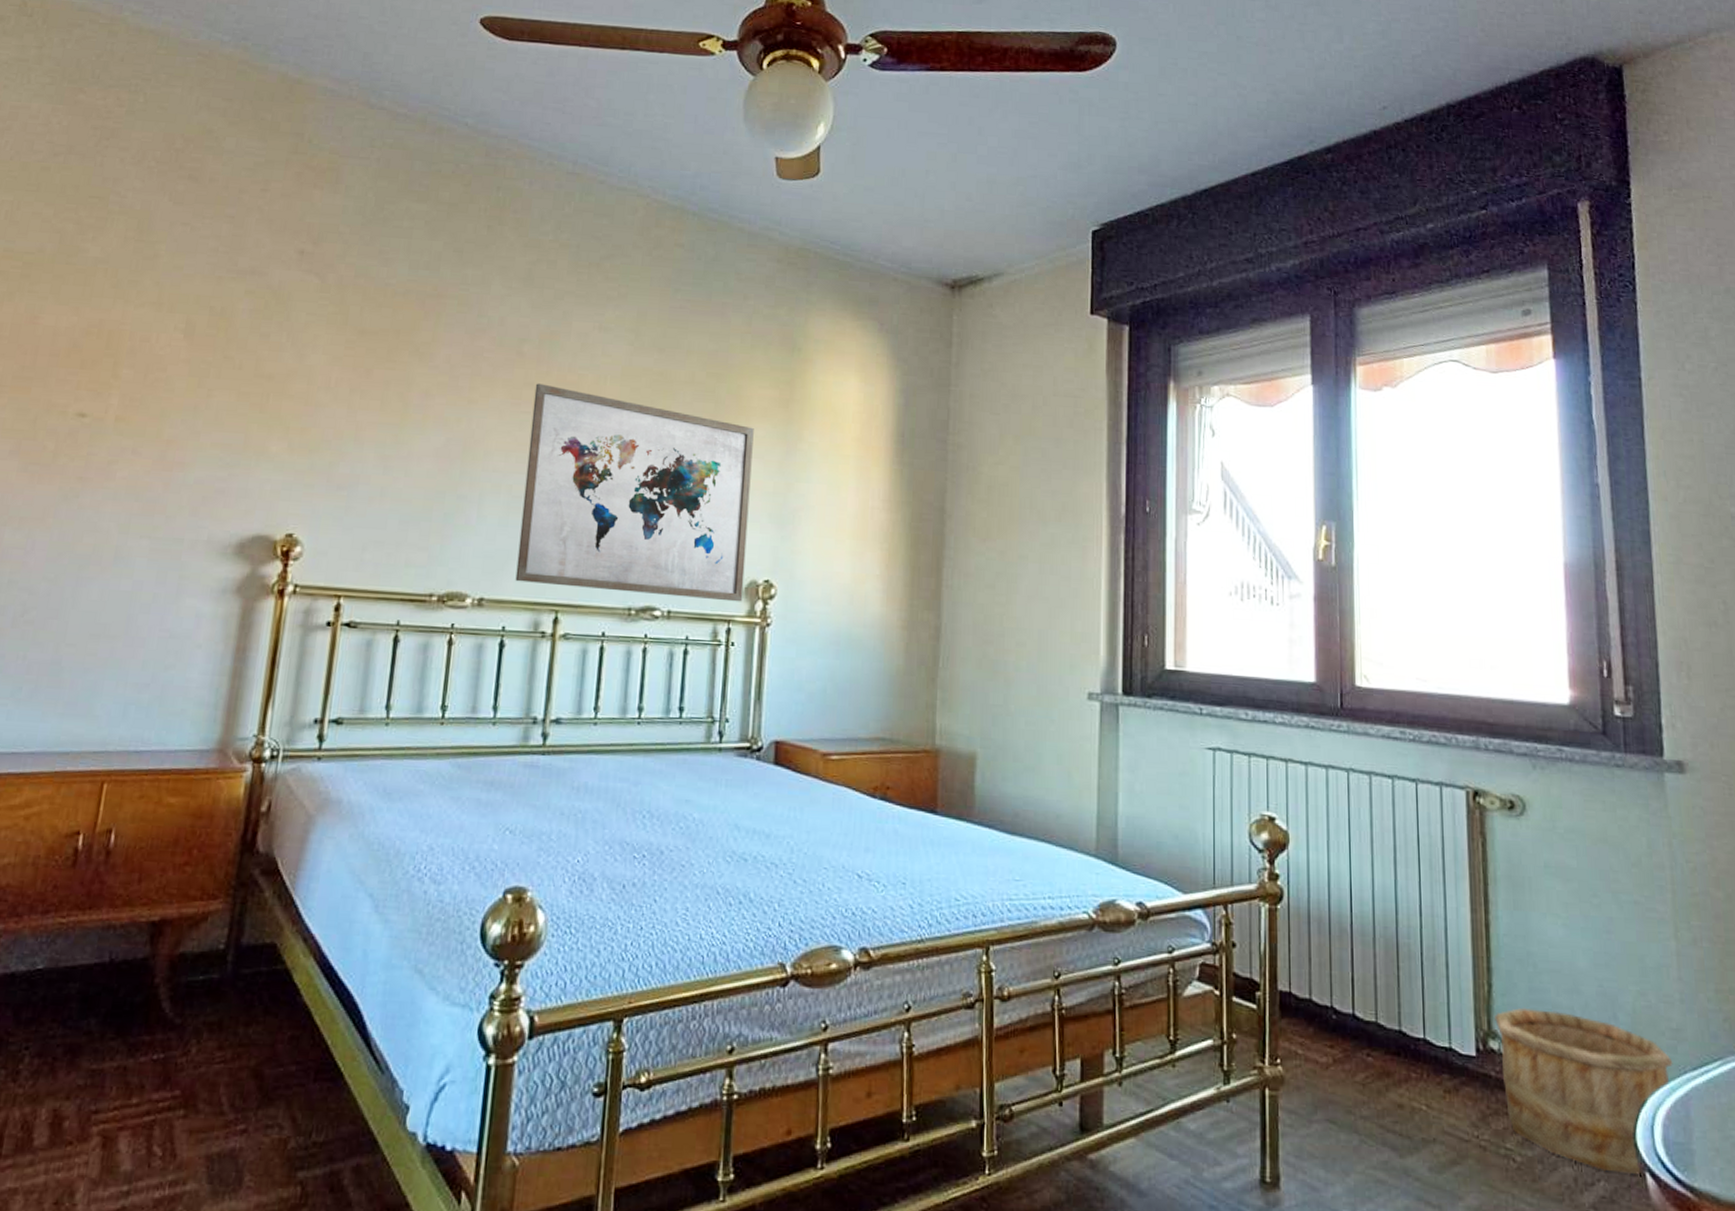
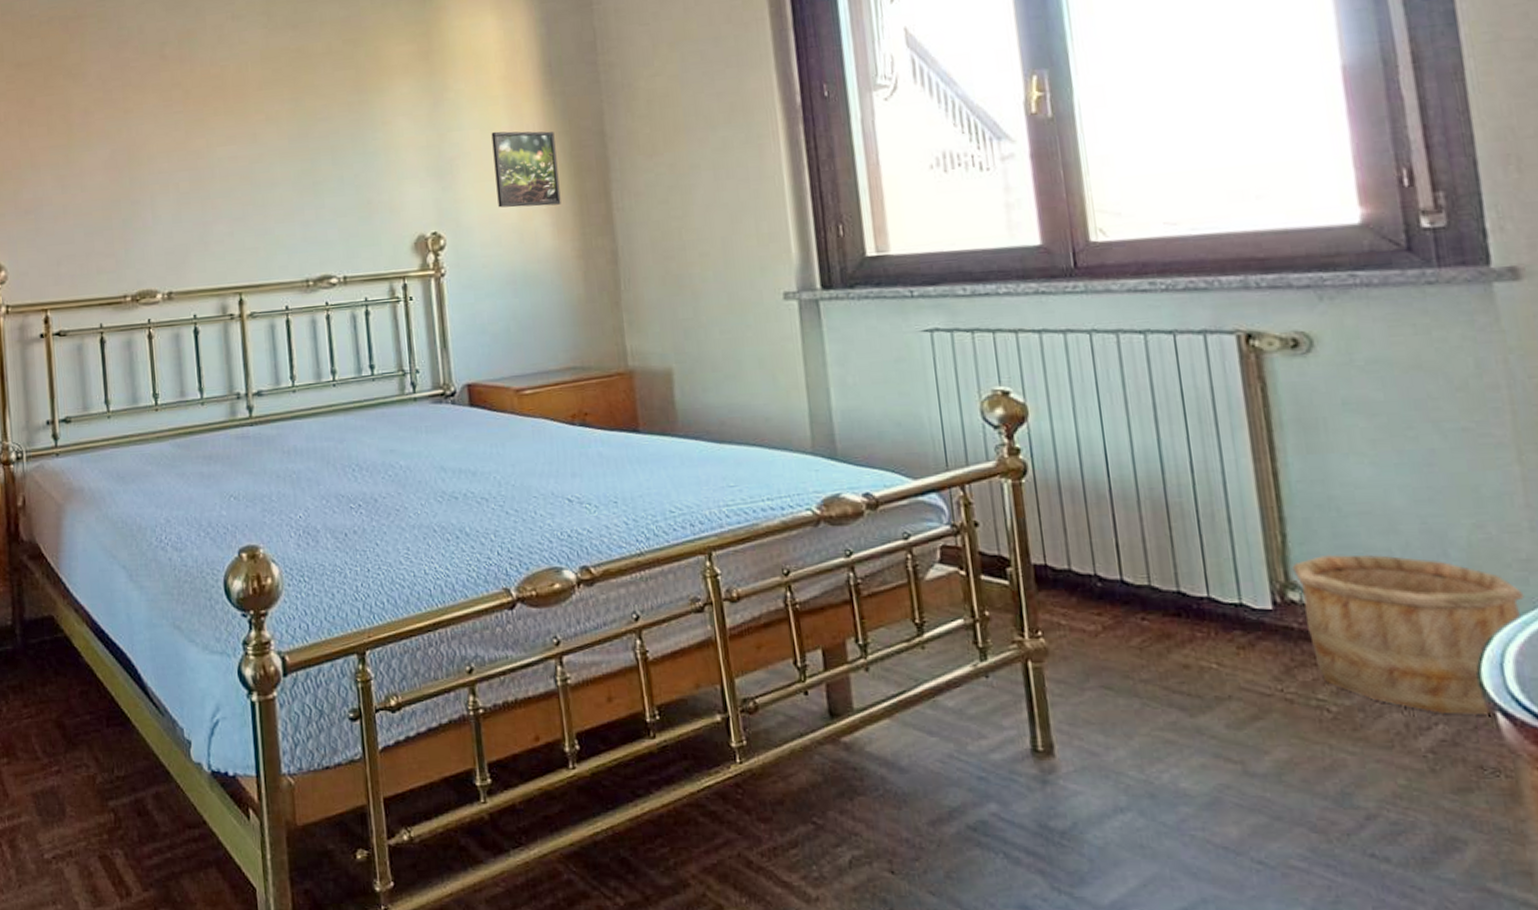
wall art: present [515,383,754,602] -> none [182,81,414,272]
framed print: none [833,490,897,573] -> present [491,131,561,208]

